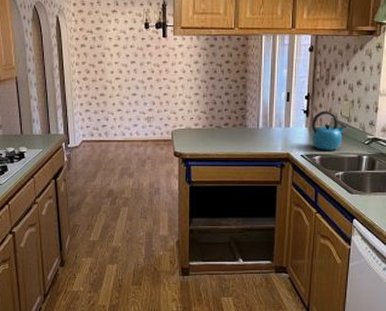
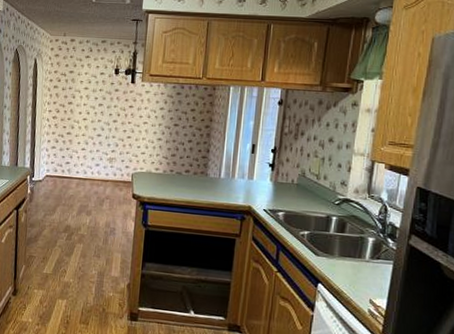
kettle: present [311,111,346,150] -> none [276,165,315,208]

